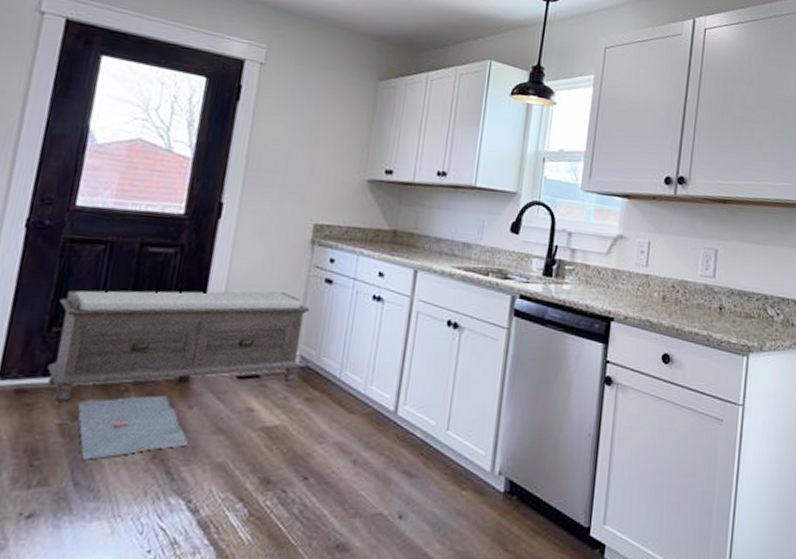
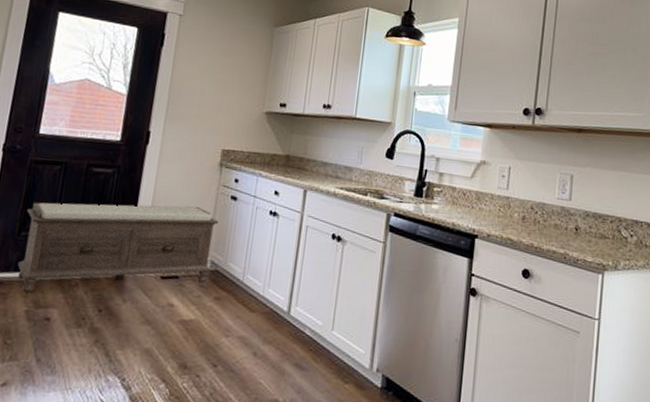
rug: present [77,395,189,460] -> none [39,290,124,341]

